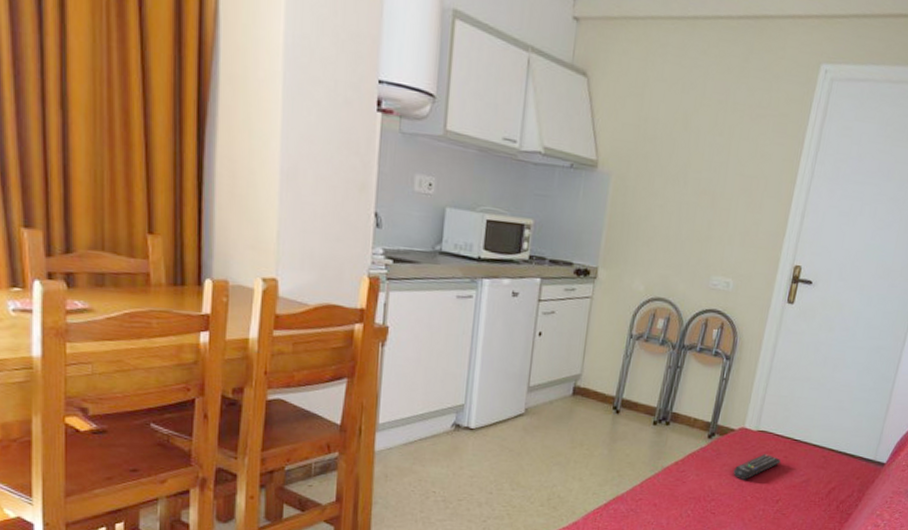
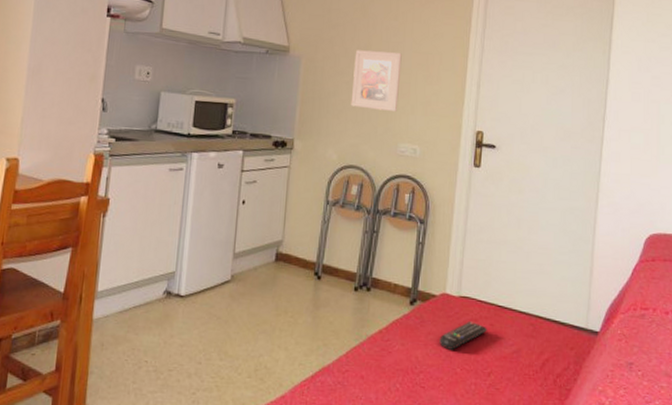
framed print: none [663,168,724,241] -> present [350,50,402,111]

